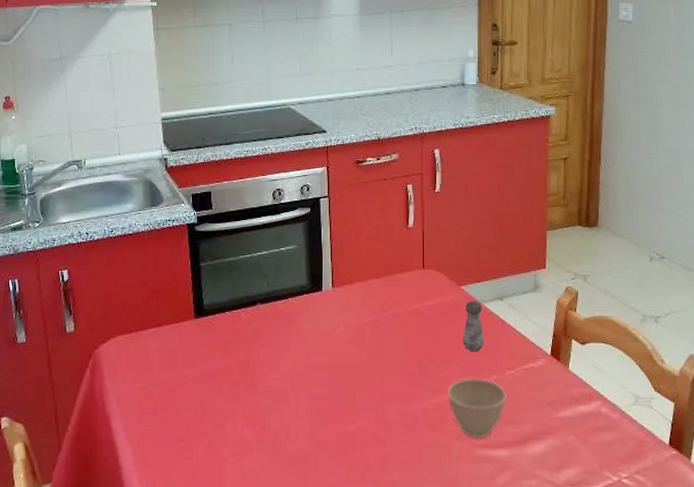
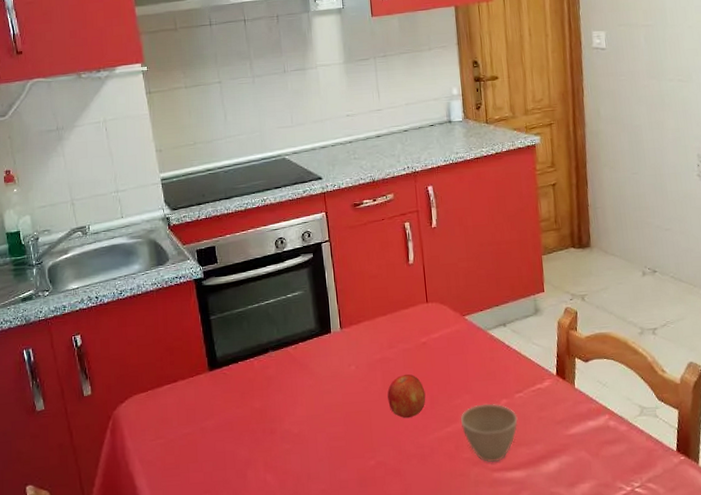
fruit: none [375,341,414,385] -> present [387,374,426,419]
salt shaker: present [462,300,485,351] -> none [470,329,492,378]

